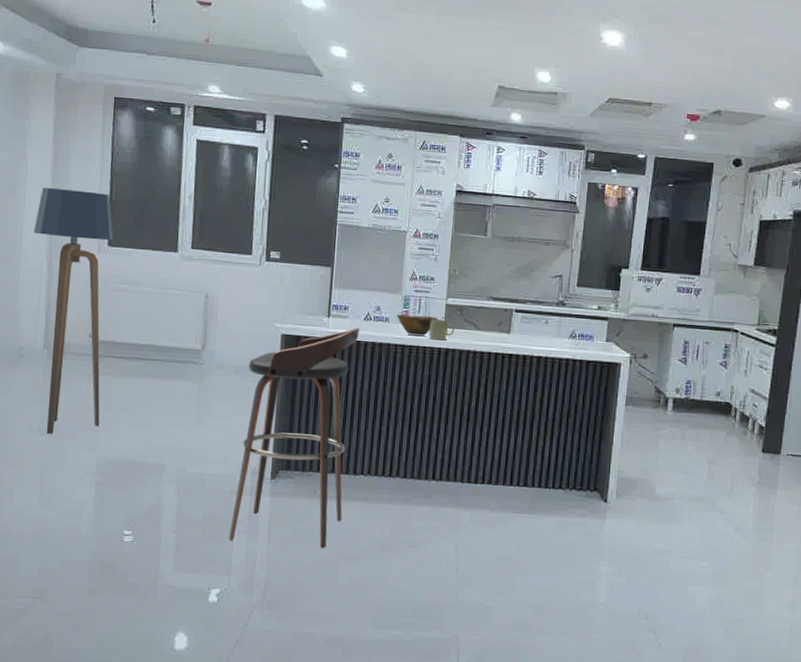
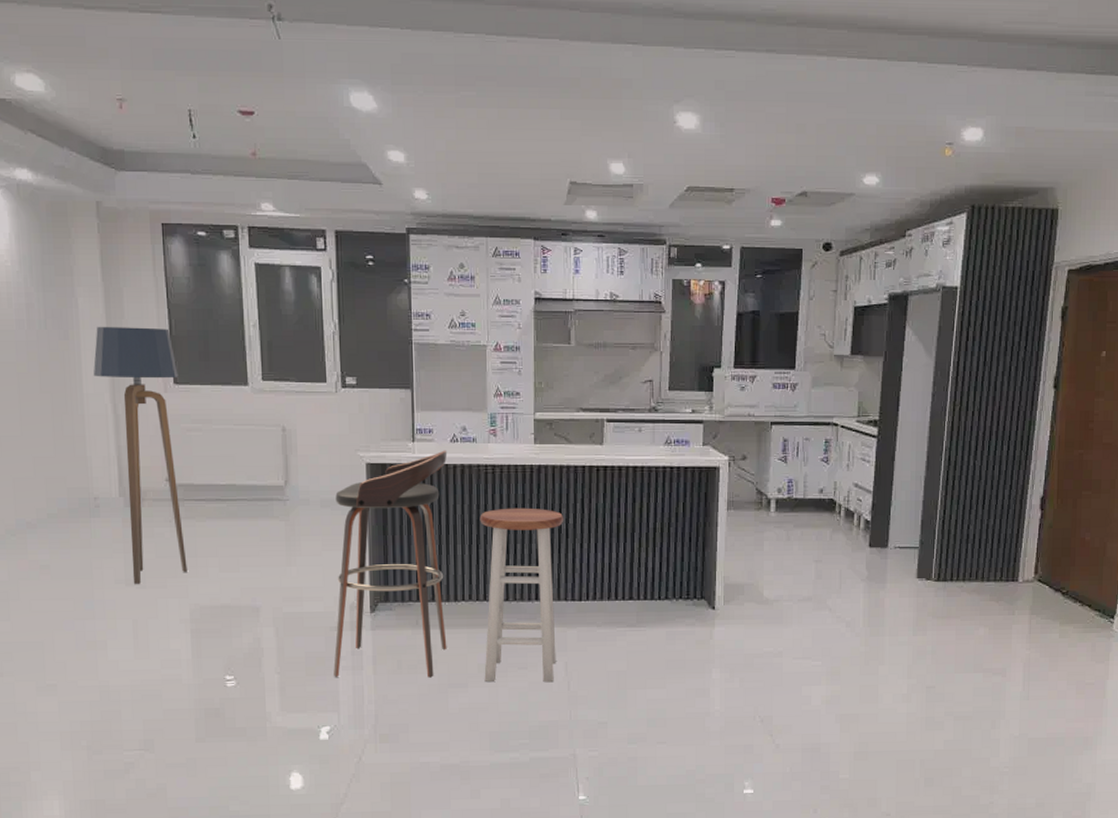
bar stool: none [375,387,467,563] -> present [480,508,564,683]
bowl: present [397,314,438,337] -> none [484,433,528,455]
mug: present [429,319,455,341] -> none [519,436,546,457]

